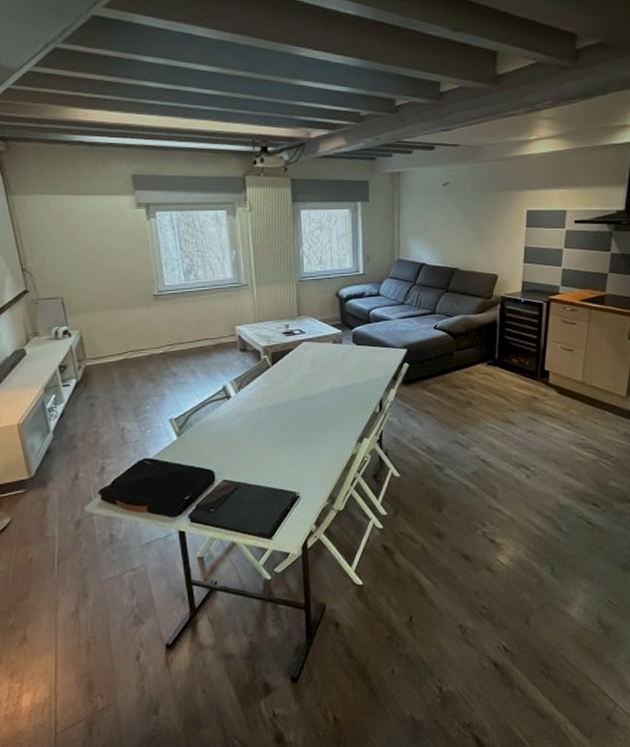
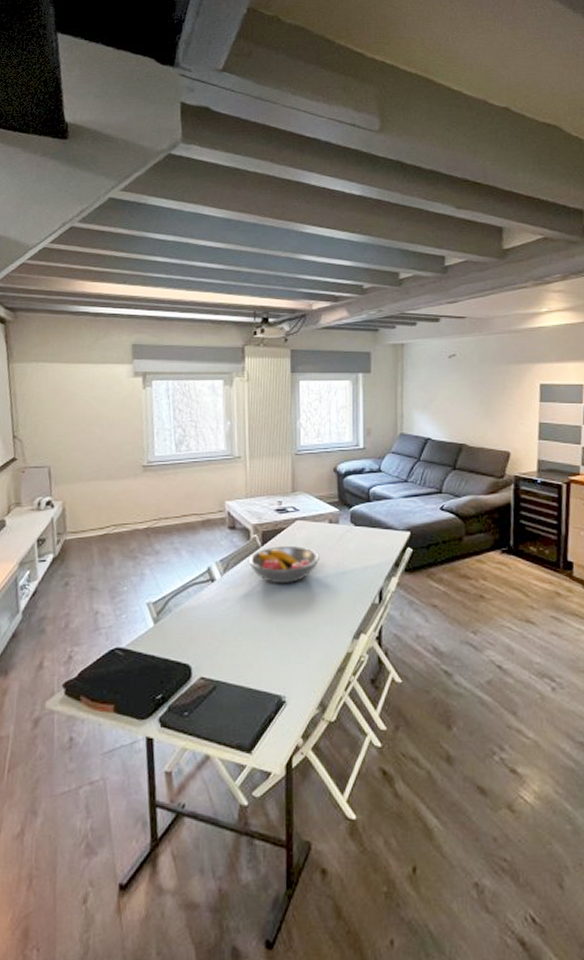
fruit bowl: none [260,365,325,398] -> present [248,546,319,584]

